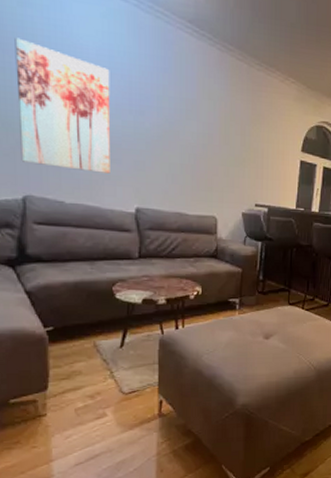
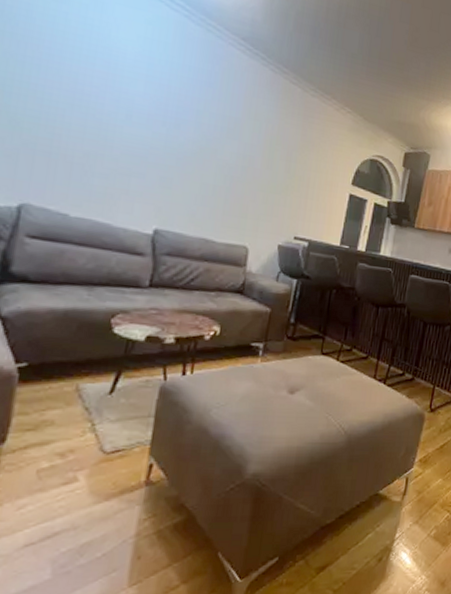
wall art: present [14,37,110,174] -> none [24,32,147,188]

